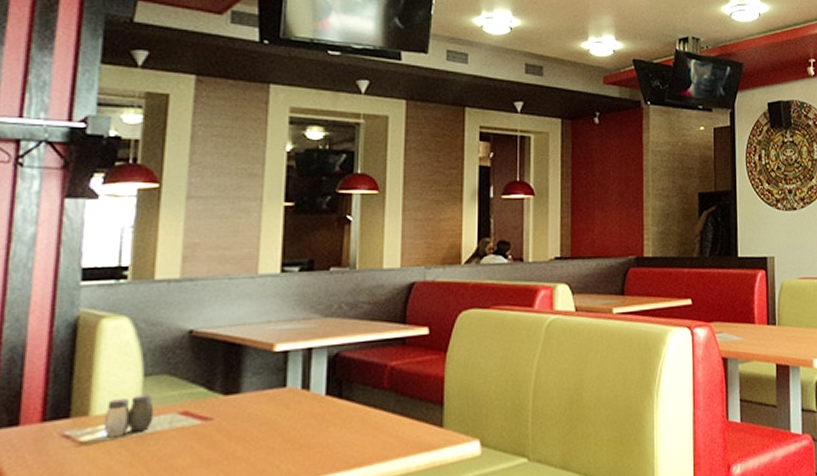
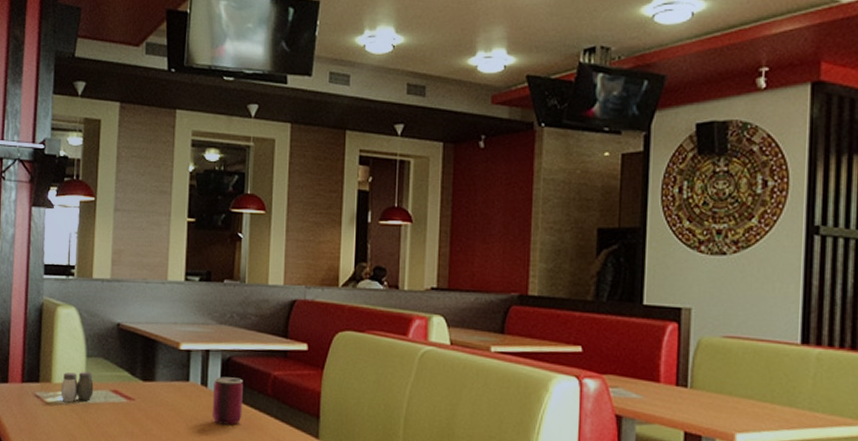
can: none [315,374,354,431] -> present [212,376,243,425]

